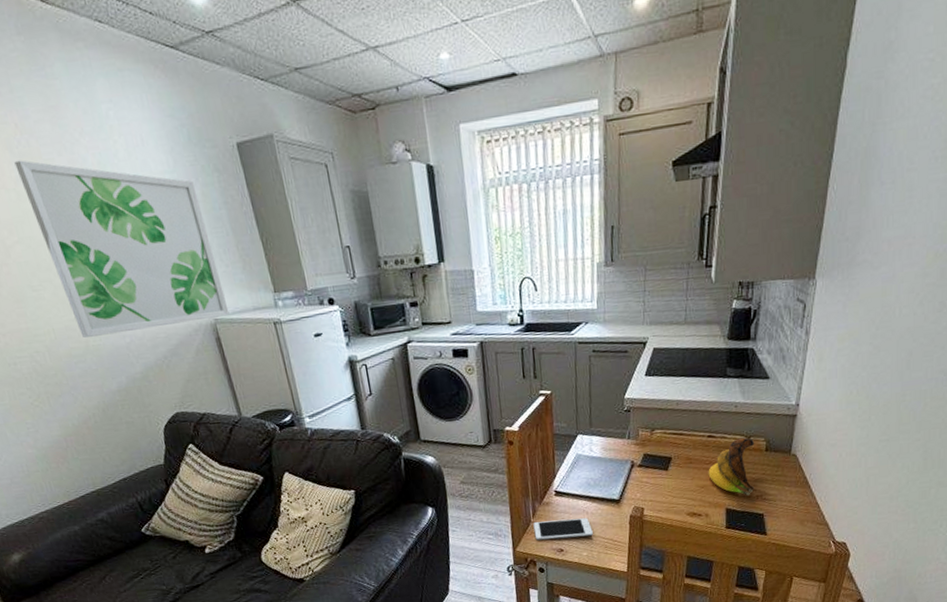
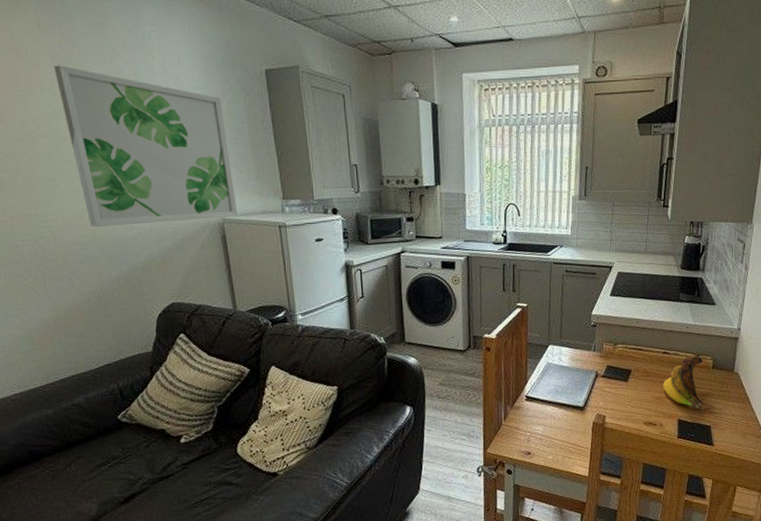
cell phone: present [533,518,593,540] -> none [504,423,559,443]

